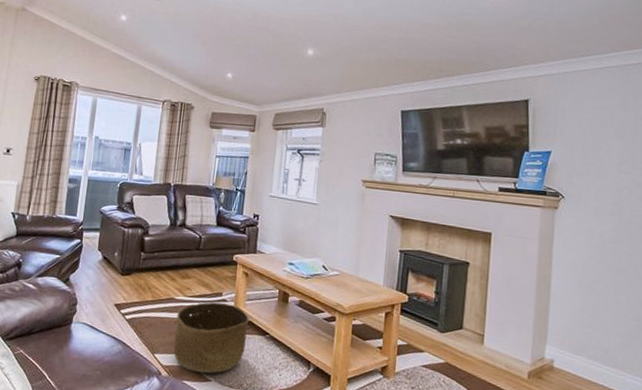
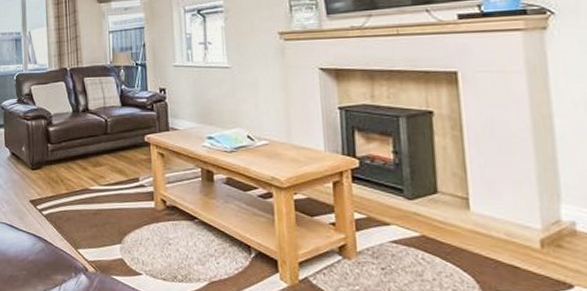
basket: present [173,302,249,374] -> none [94,189,173,267]

